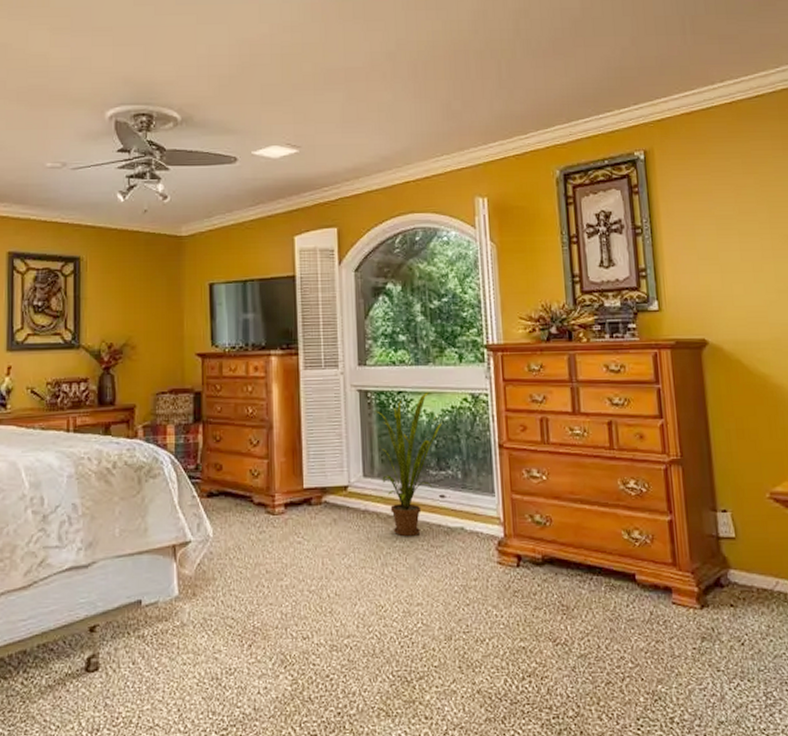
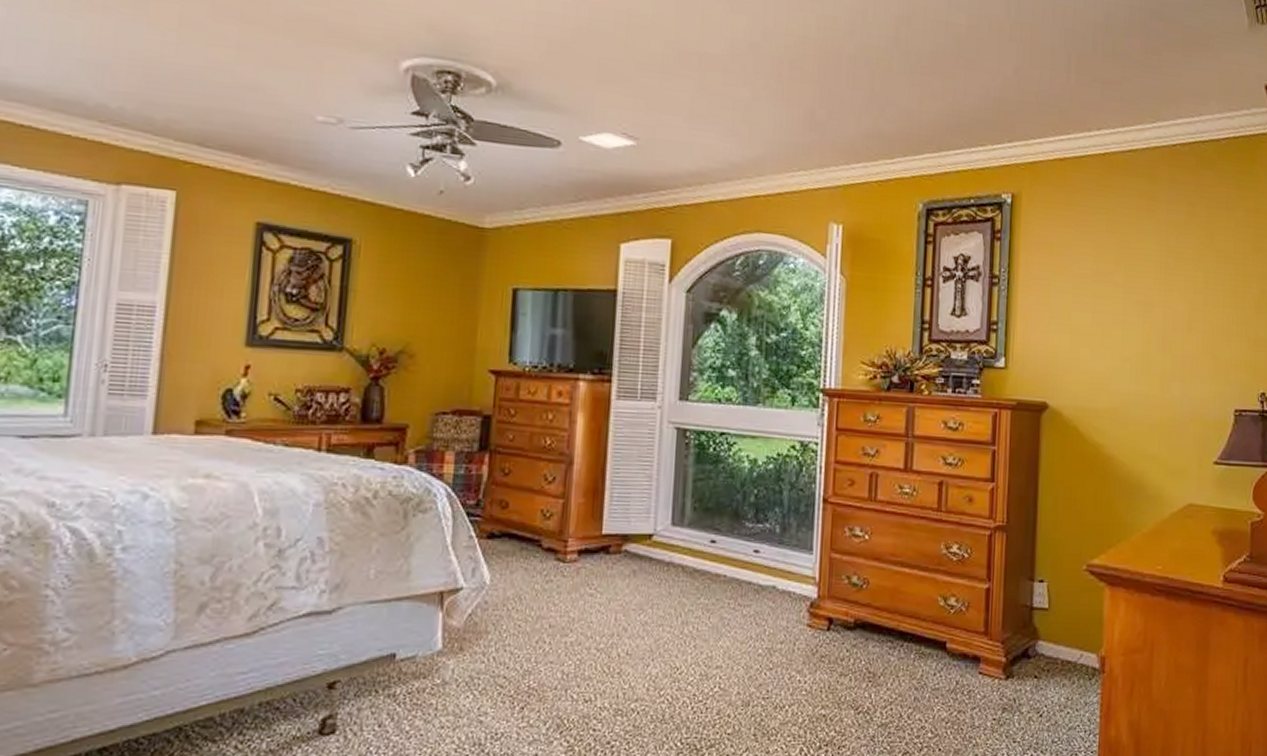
house plant: present [375,392,443,537] -> none [692,436,766,594]

